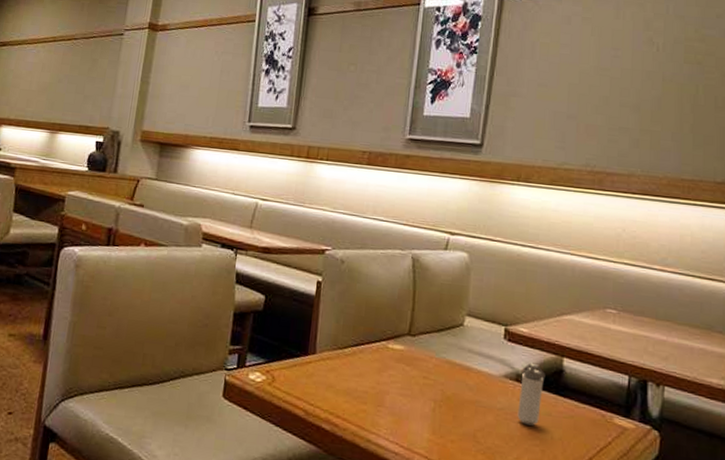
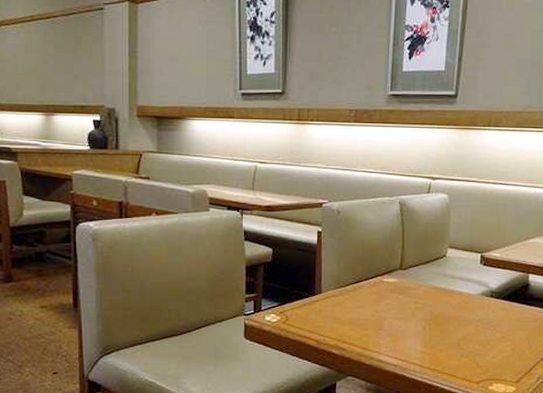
shaker: present [517,362,546,426] -> none [492,281,515,331]

